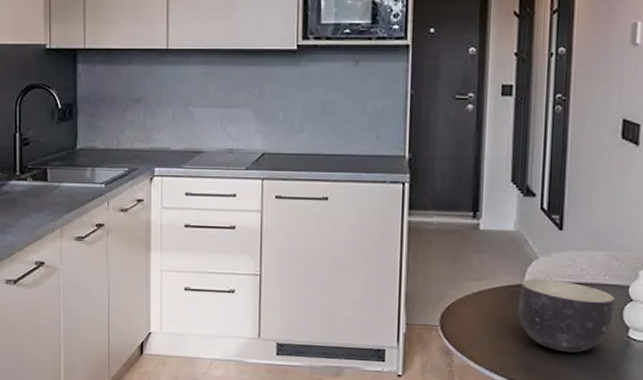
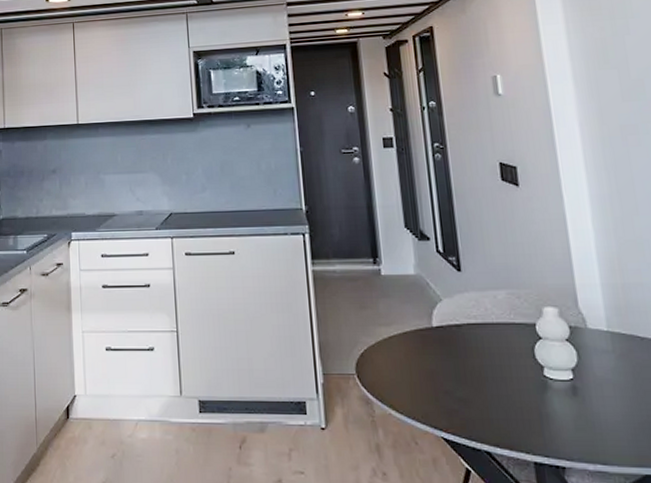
bowl: present [518,278,615,353] -> none [429,321,526,396]

